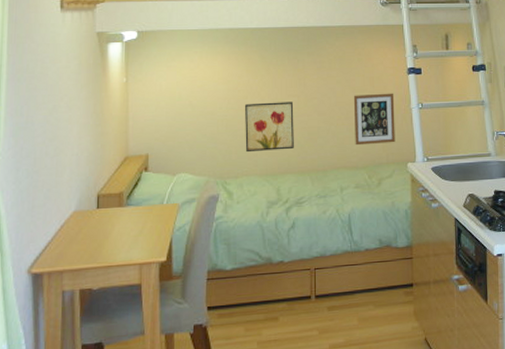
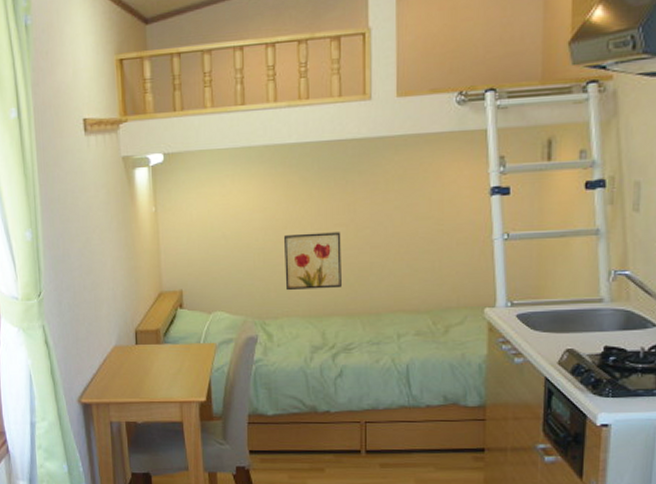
picture frame: present [353,93,395,146] -> none [416,220,471,285]

